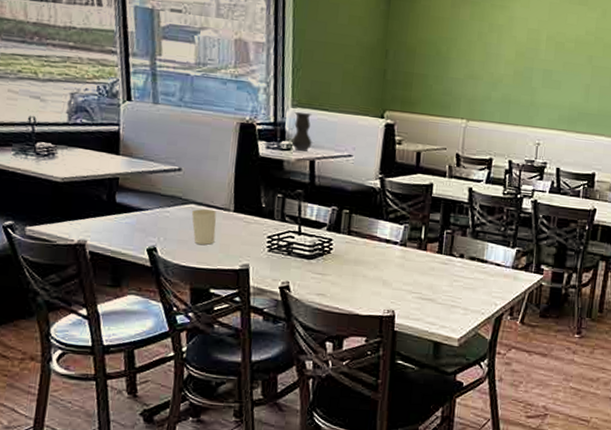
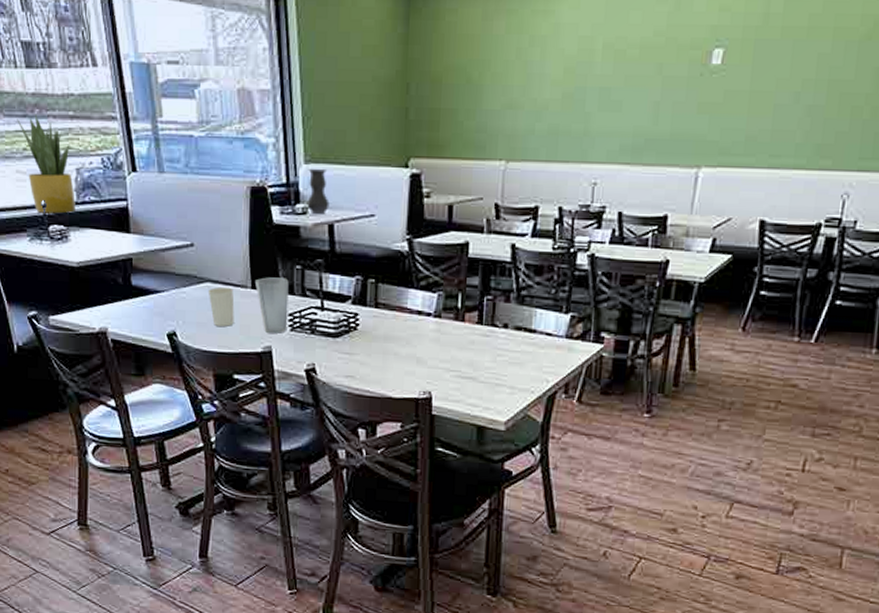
planter: none [14,41,67,132] -> present [17,114,75,214]
cup: none [237,202,270,253] -> present [254,277,289,333]

